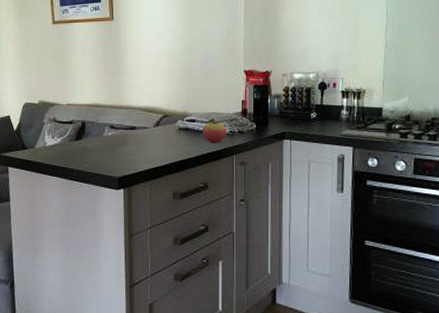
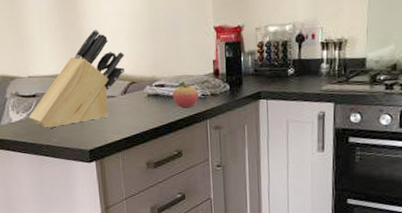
knife block: none [63,64,160,154] -> present [28,28,124,128]

